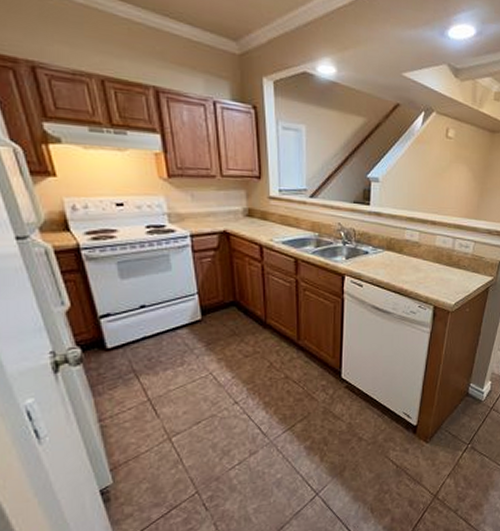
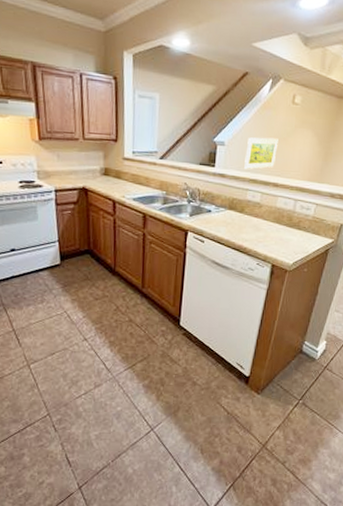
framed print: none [401,173,434,208] -> present [244,137,278,170]

